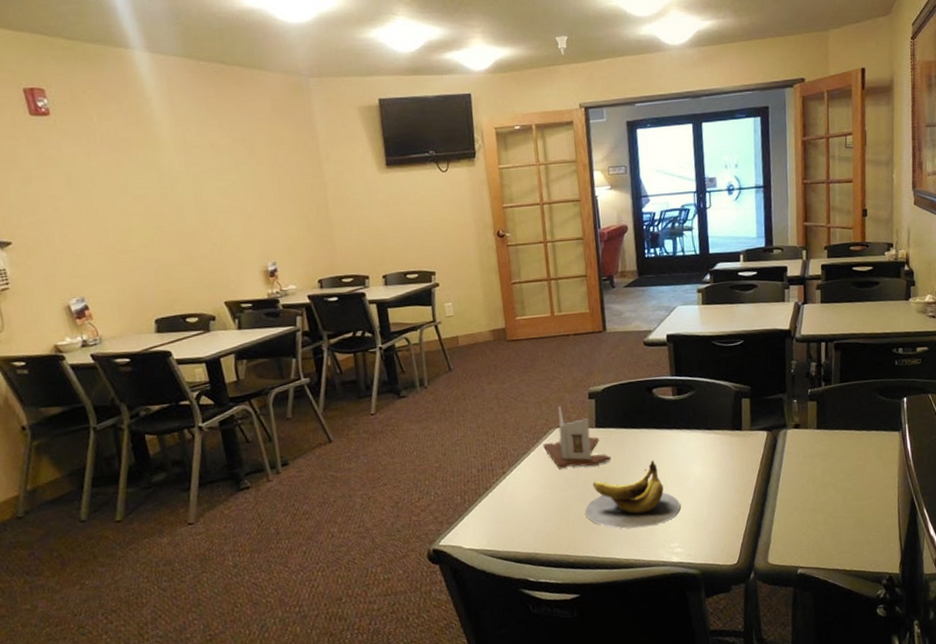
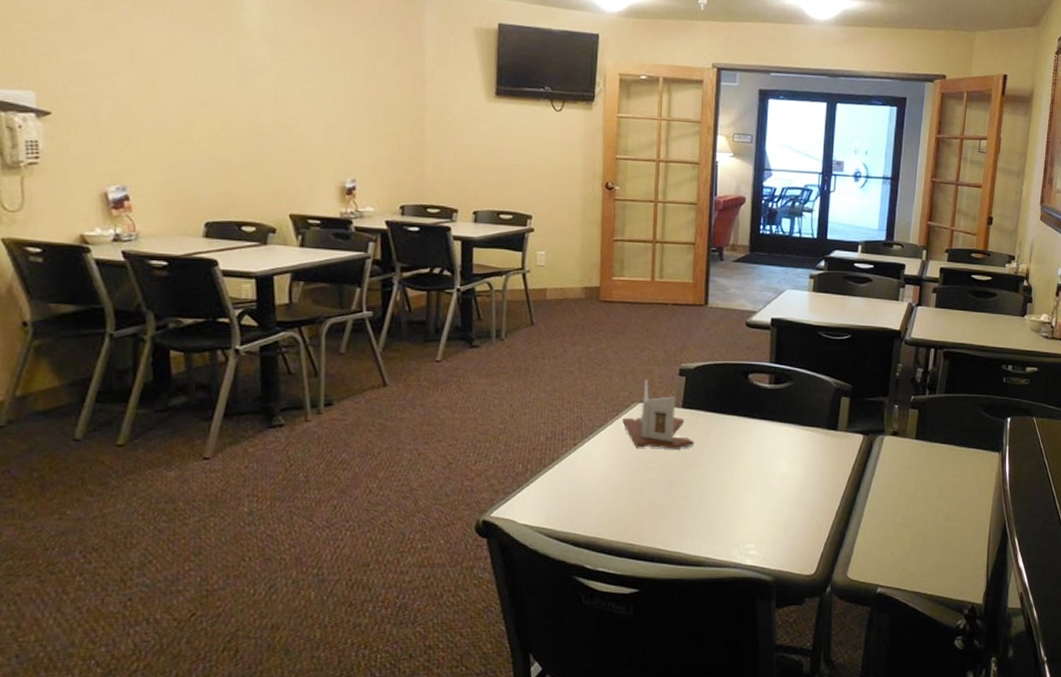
banana: present [585,460,681,529] -> none [658,451,762,523]

